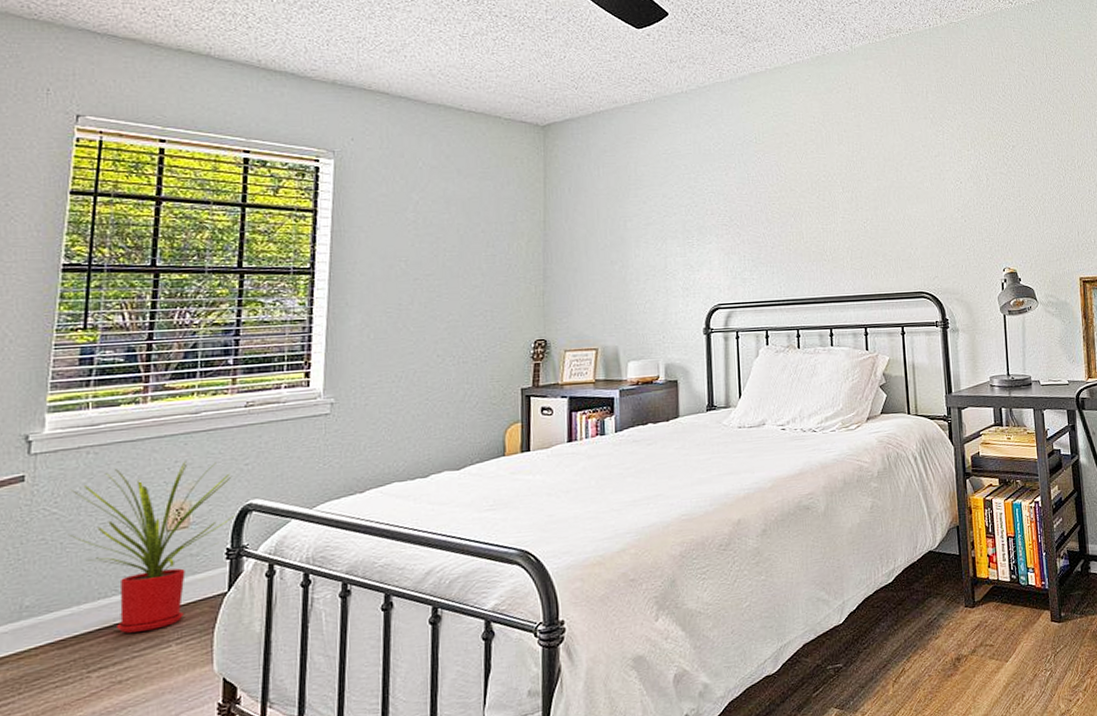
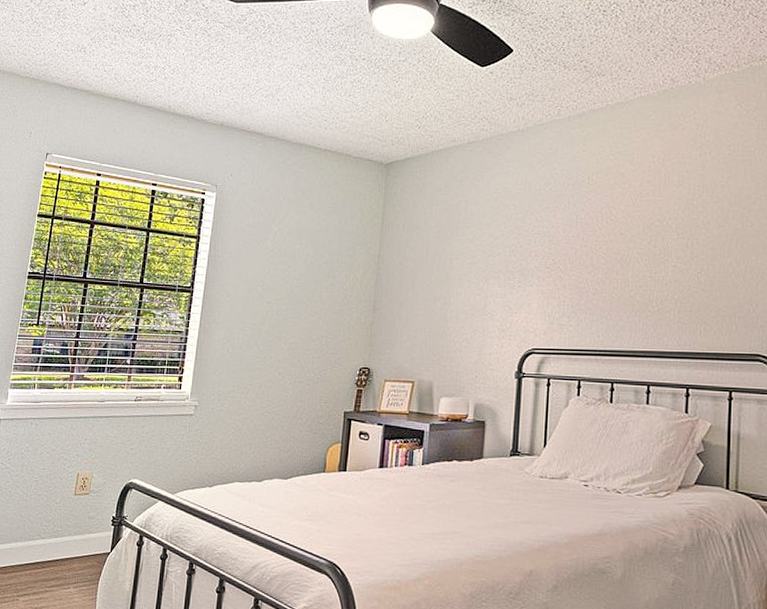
house plant: present [68,460,236,633] -> none [14,439,121,572]

